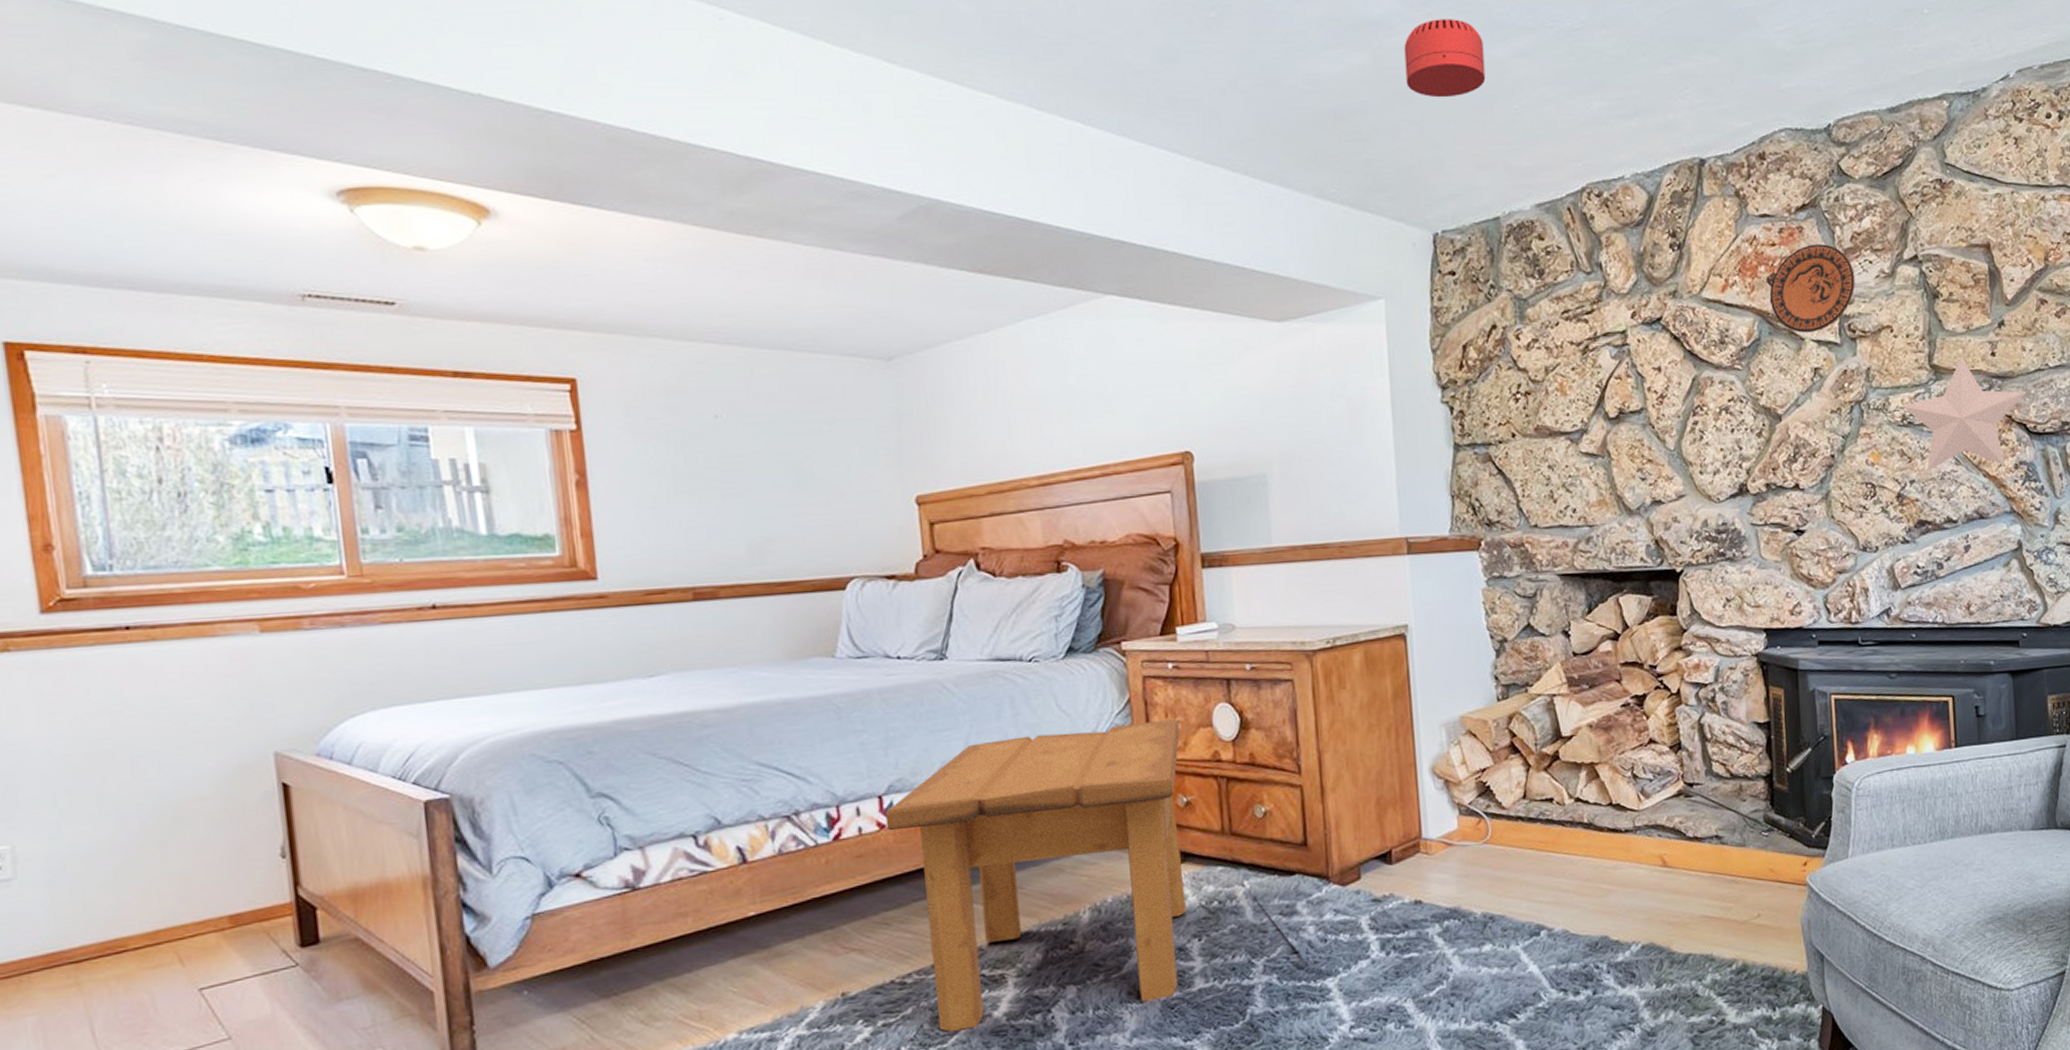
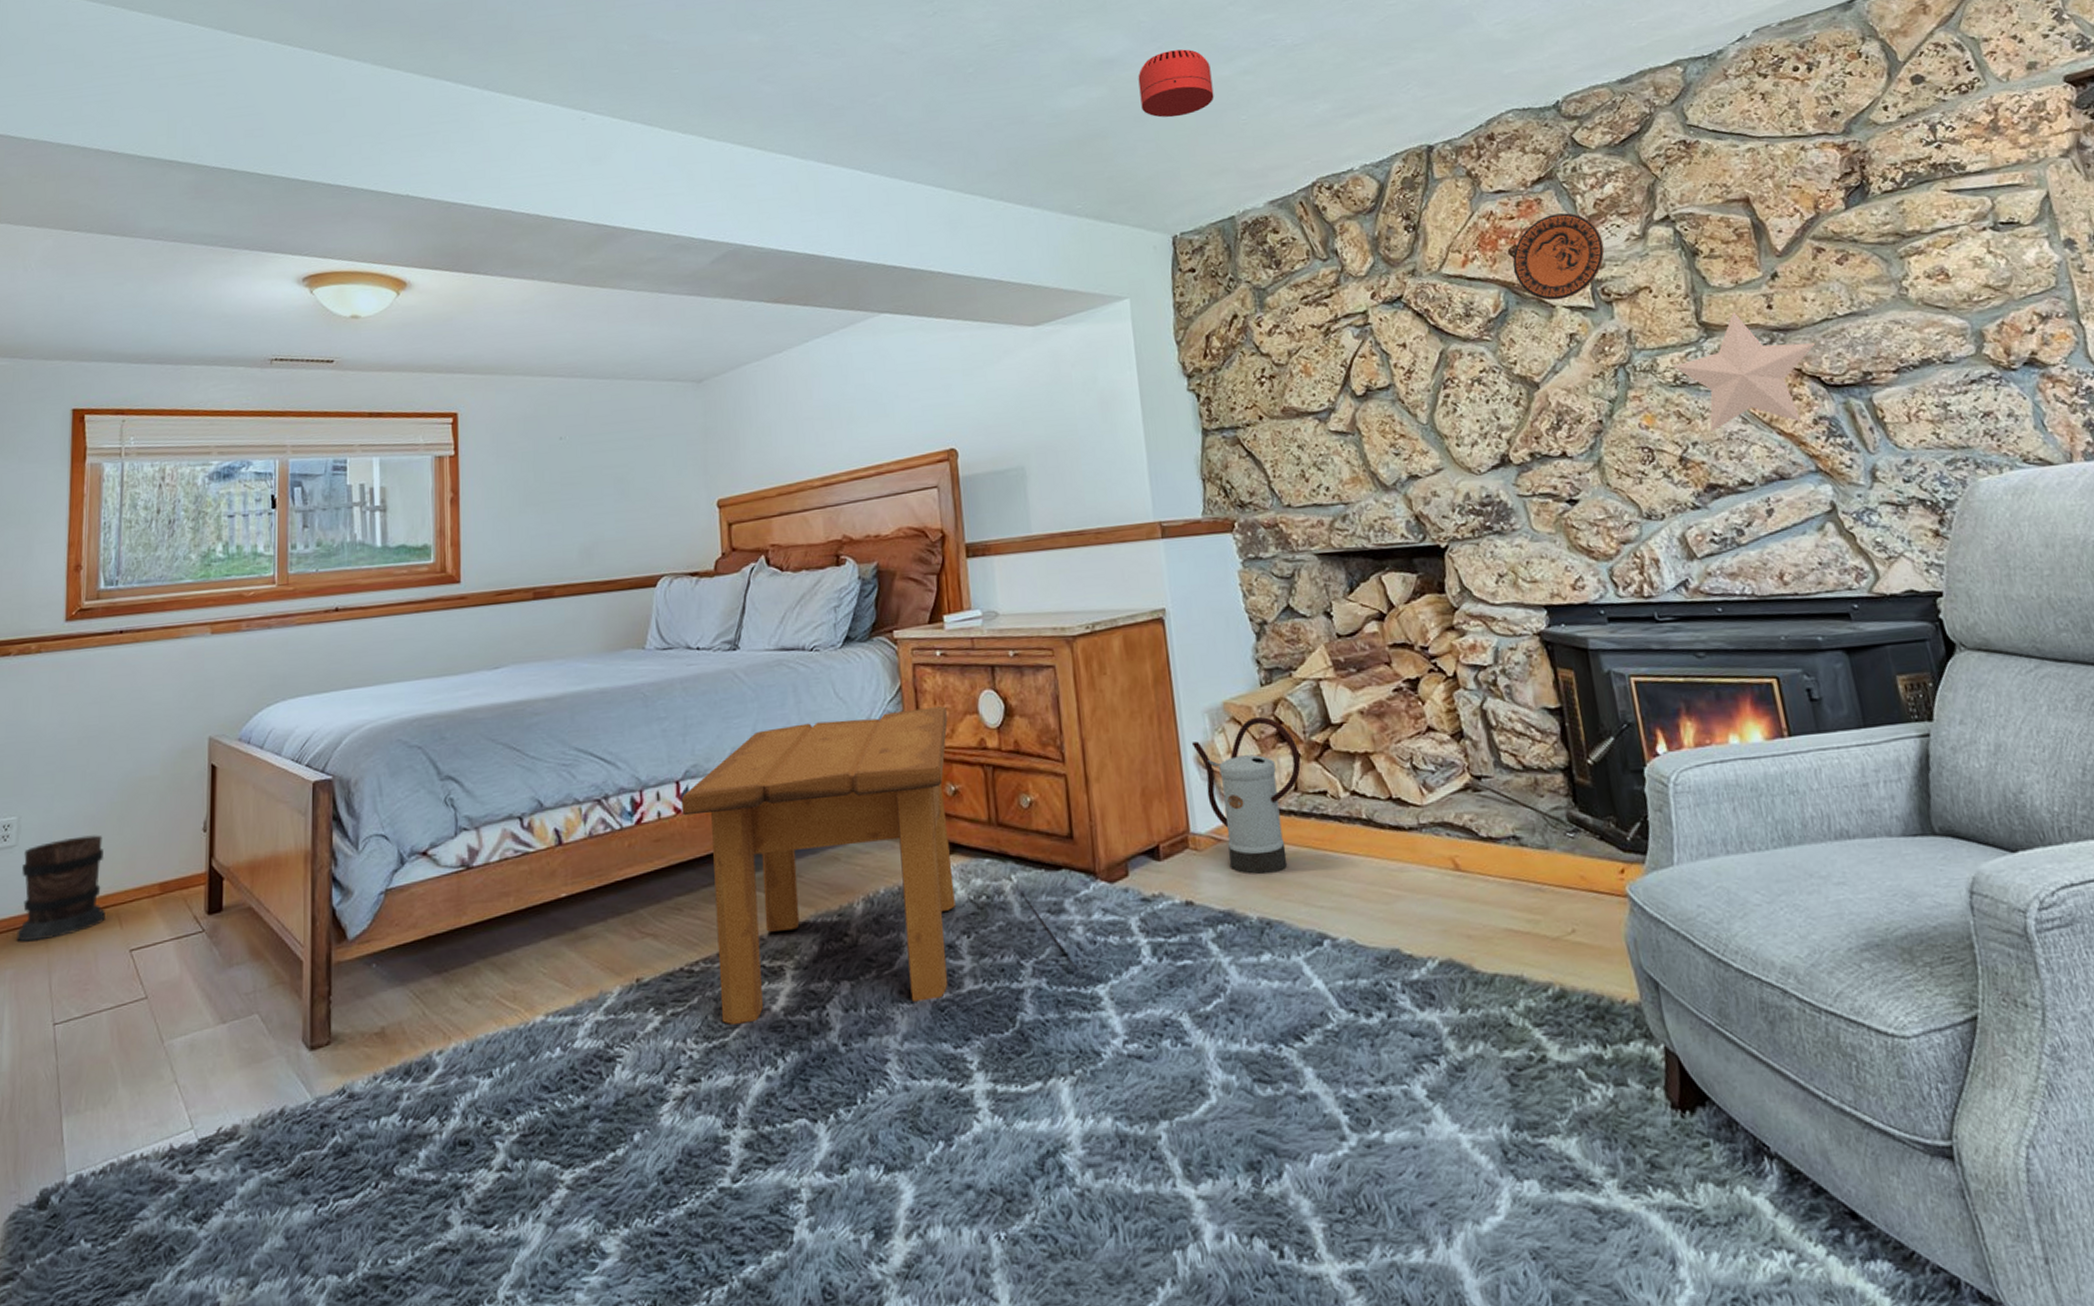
wooden barrel: none [27,864,159,986] -> present [17,835,105,942]
watering can: none [1427,729,1530,875] -> present [1191,716,1301,875]

